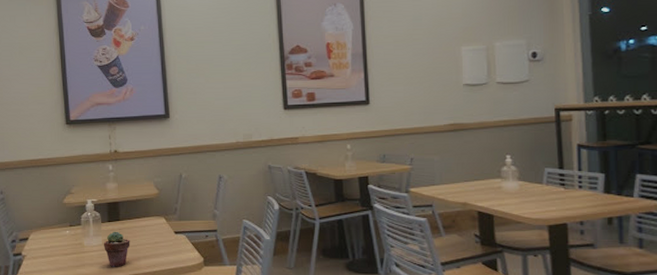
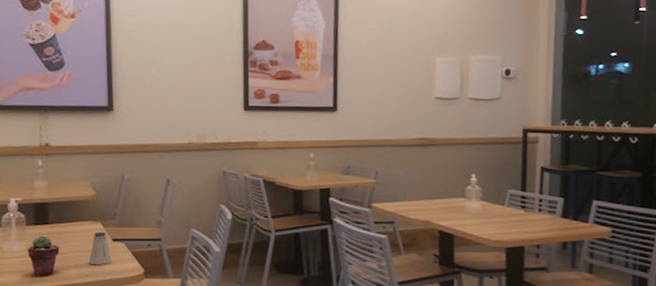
saltshaker: none [155,225,175,256] -> present [88,231,112,266]

